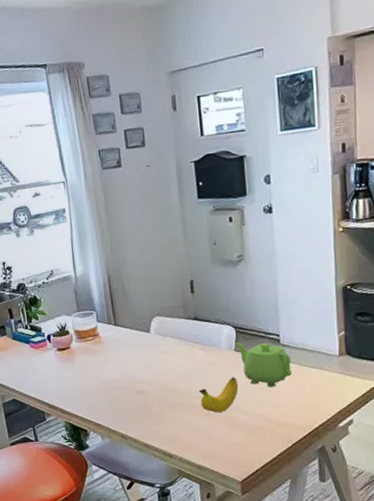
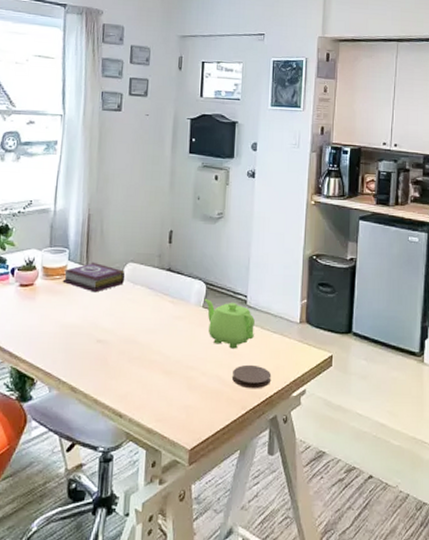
book: none [95,320,154,349] -> present [62,262,126,293]
banana: present [198,377,239,413] -> none [160,334,202,372]
coaster: none [274,400,315,423] -> present [232,364,272,389]

